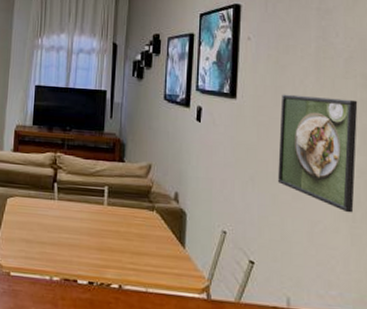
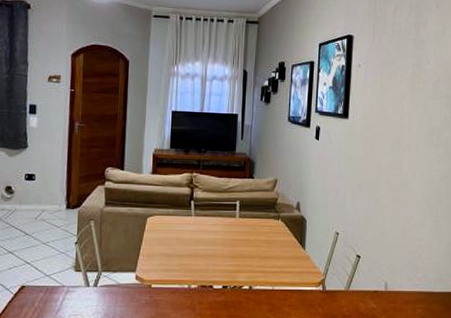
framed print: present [277,94,358,213] -> none [379,113,442,210]

